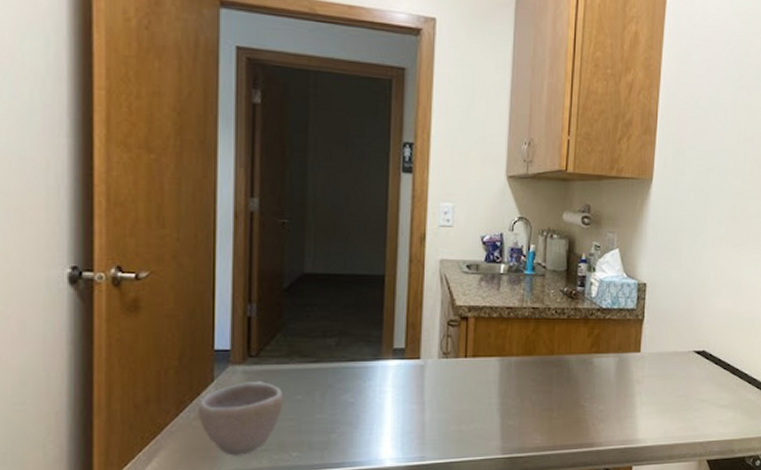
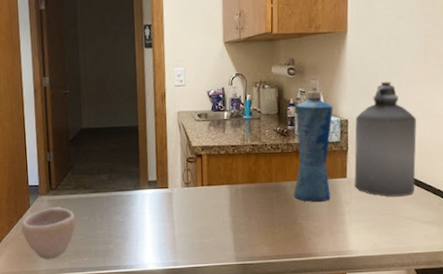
squeeze bottle: none [579,240,631,381] -> present [294,85,333,203]
bottle: none [649,242,719,375] -> present [354,82,416,197]

